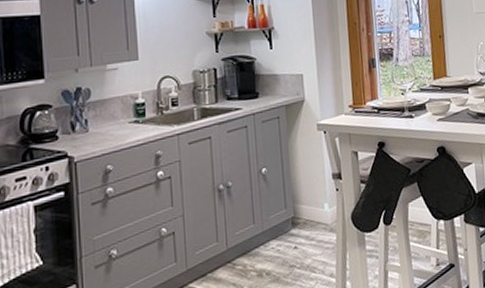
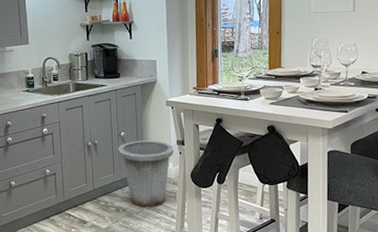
trash can: none [258,175,329,267] -> present [118,140,174,208]

